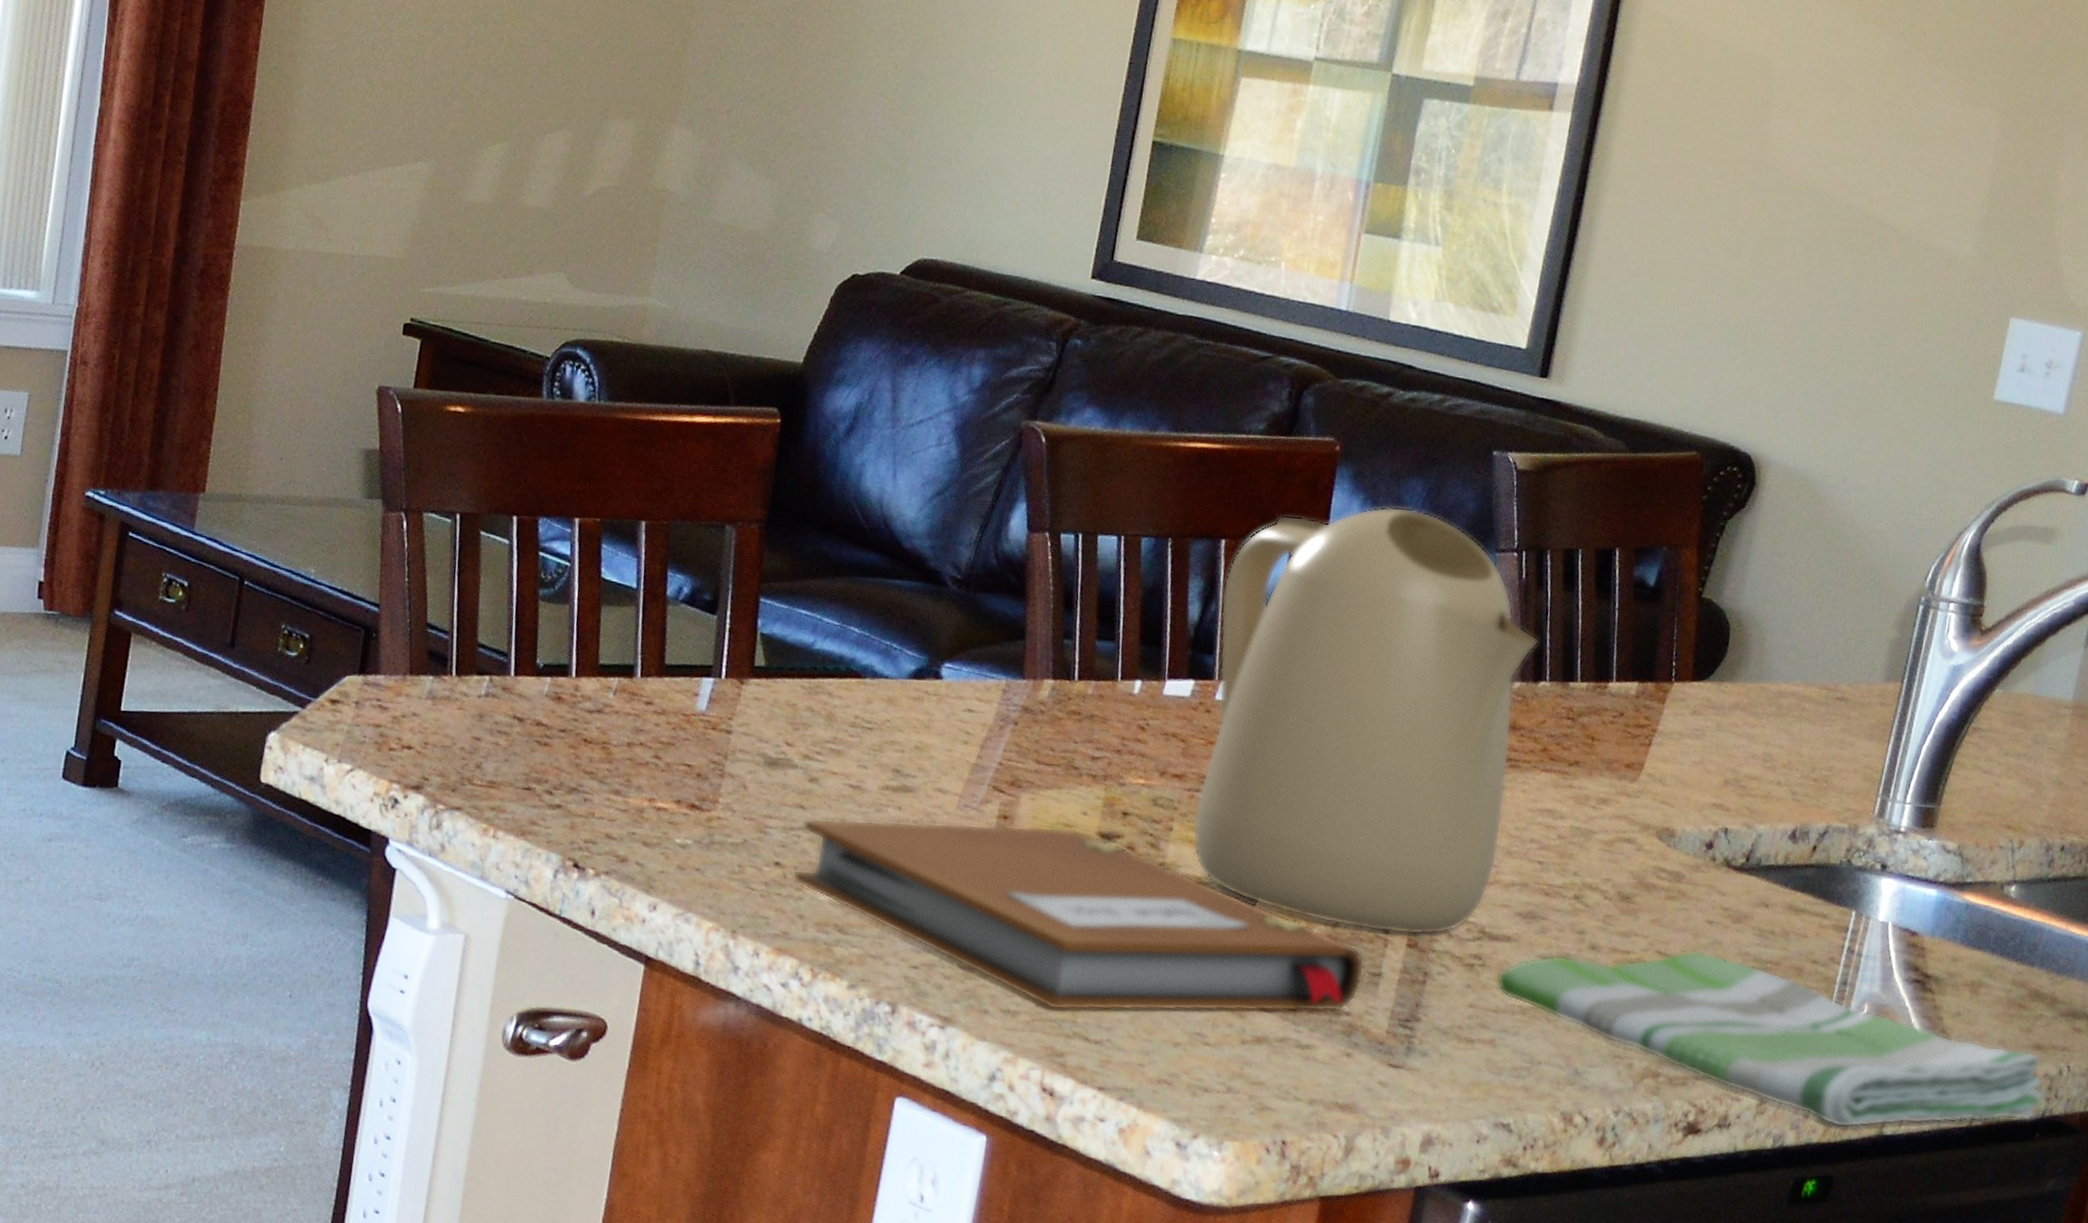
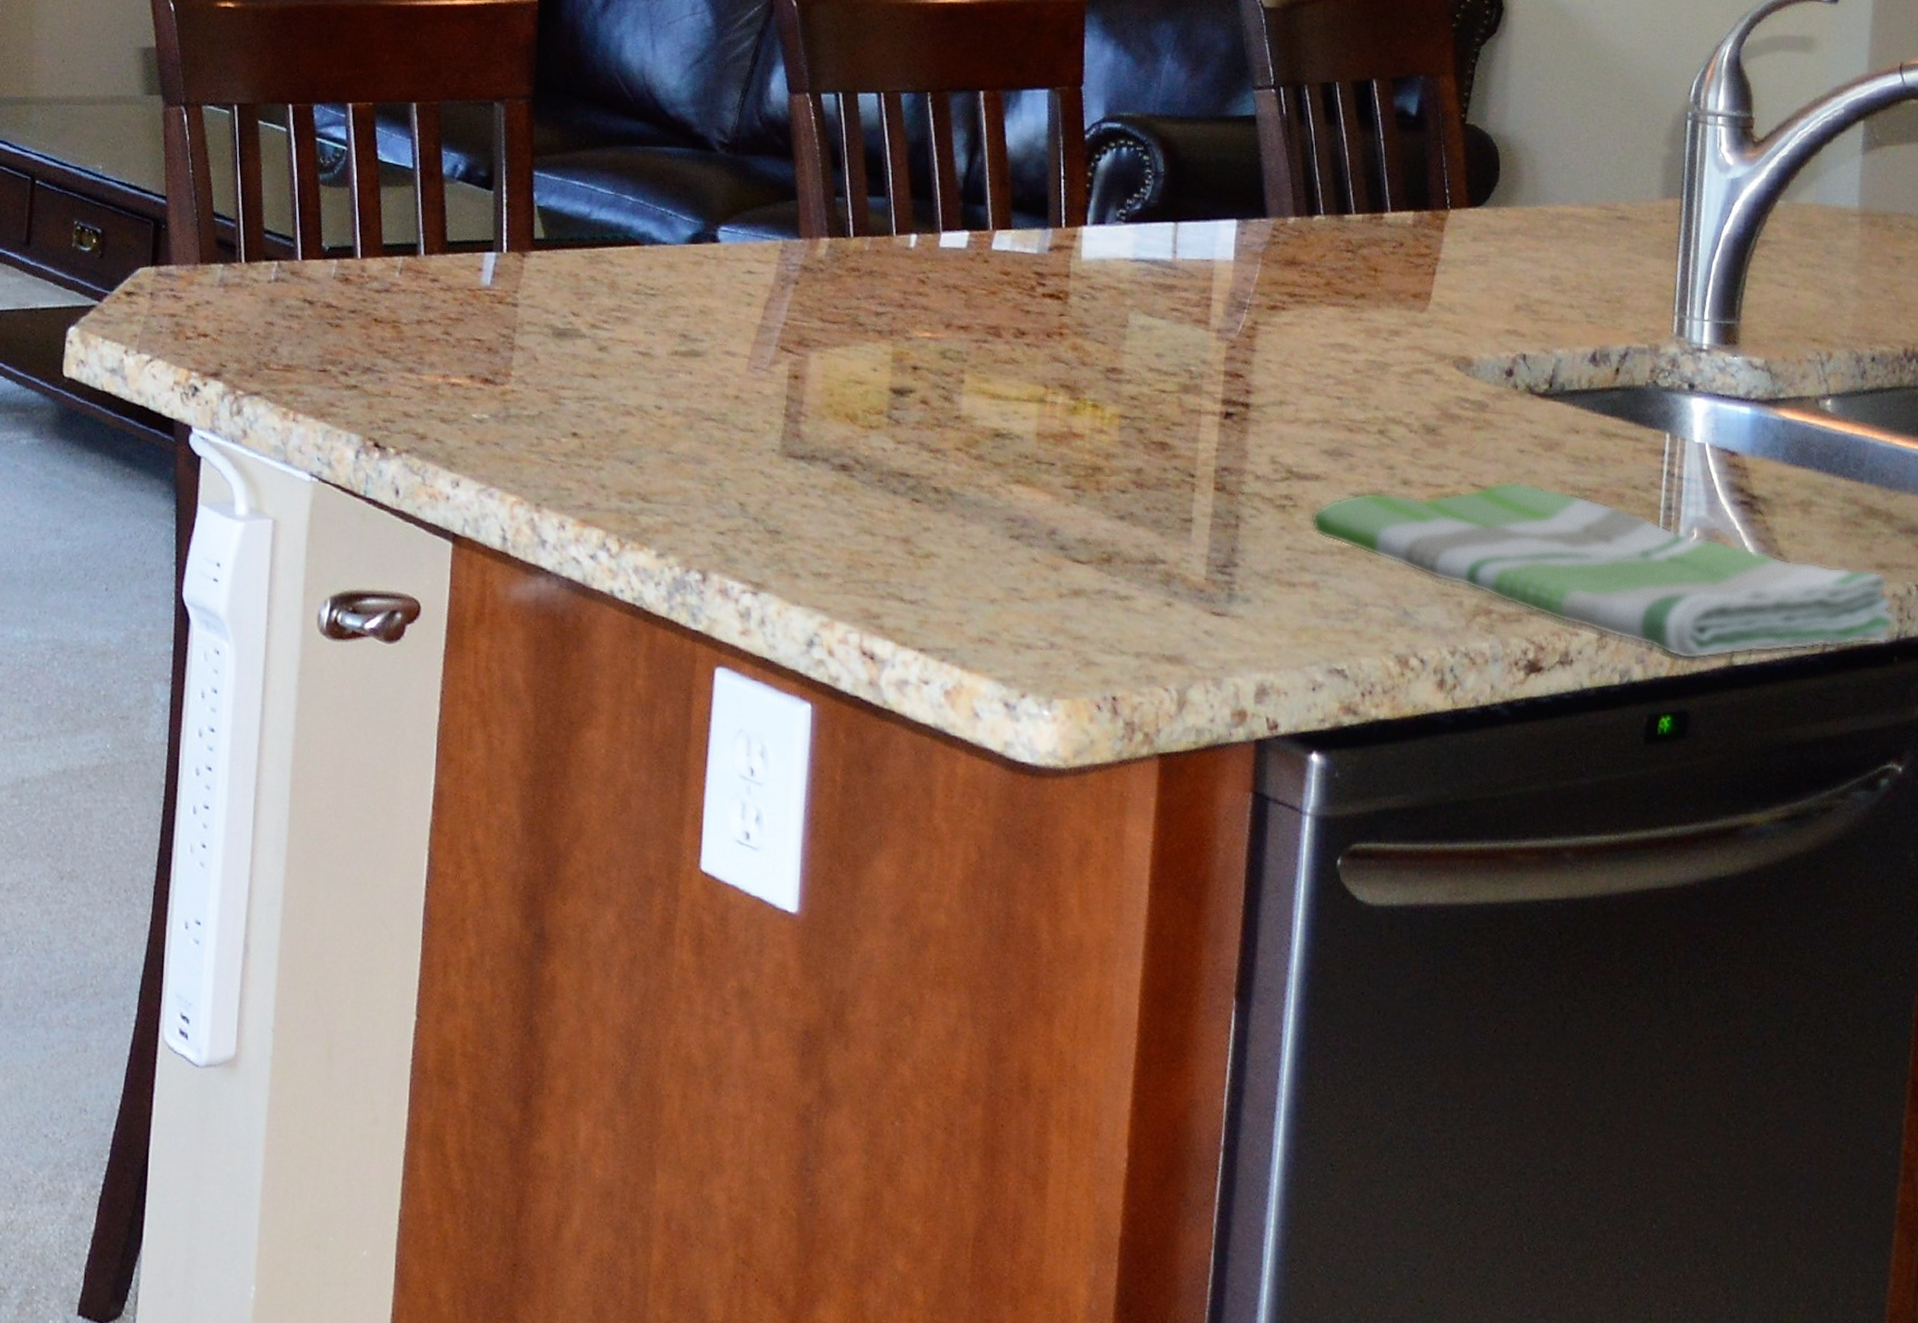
notebook: present [792,818,1365,1012] -> none [591,384,1175,571]
kettle: present [1192,506,1539,935] -> none [984,50,1308,478]

